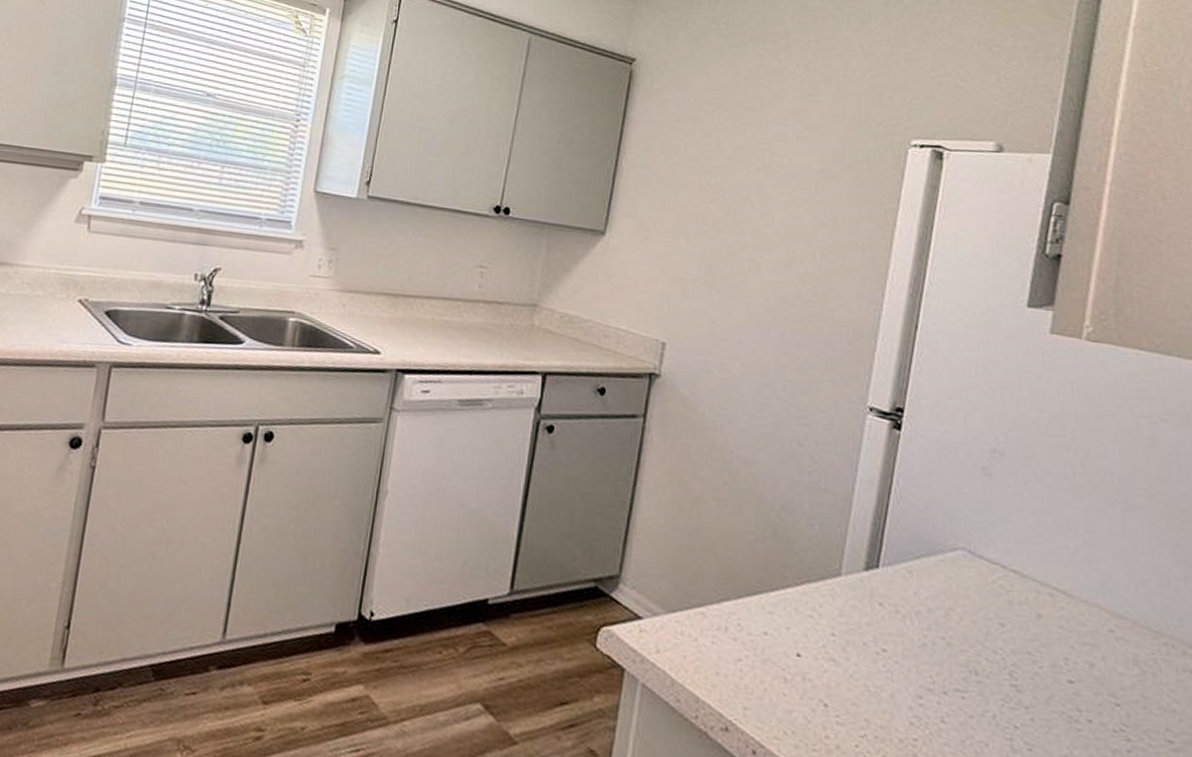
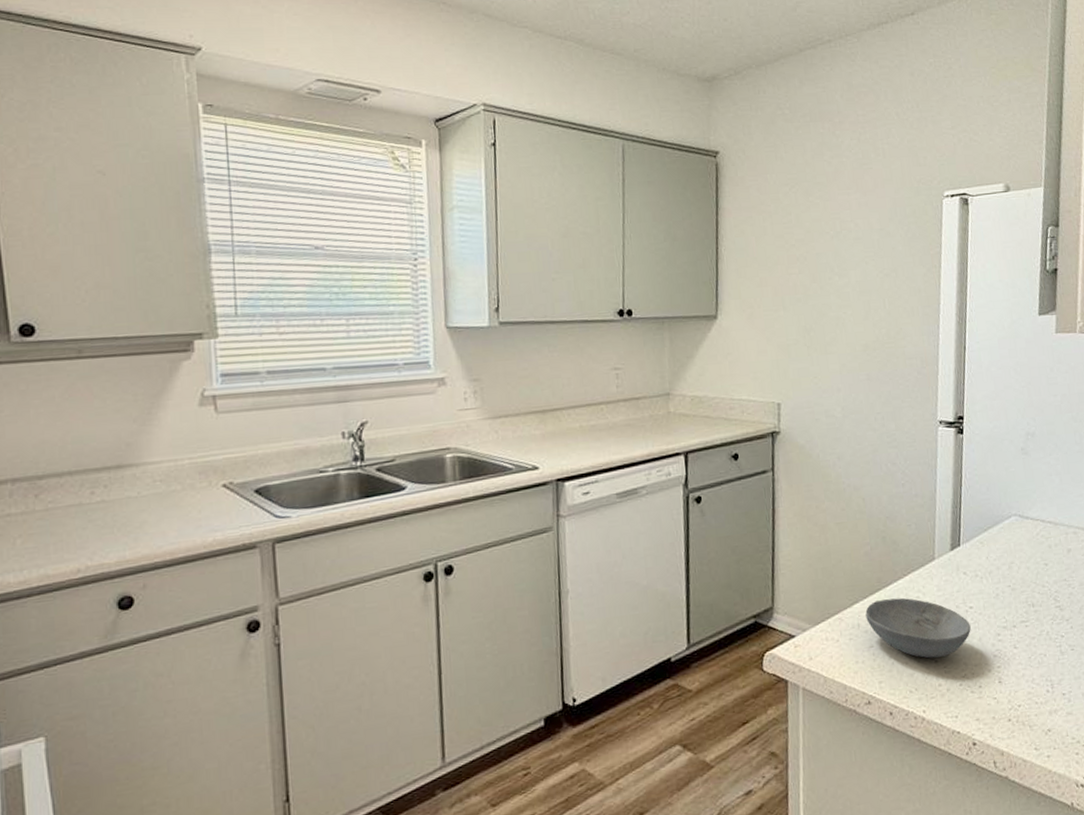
bowl: none [737,605,880,703] -> present [865,597,971,659]

